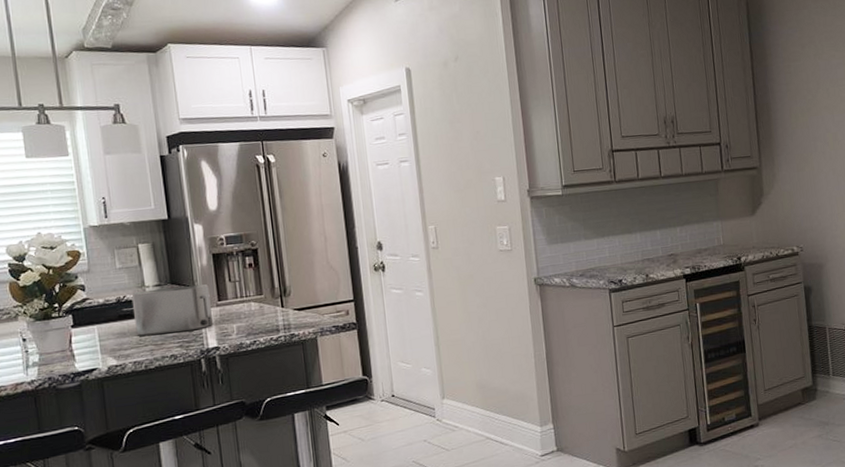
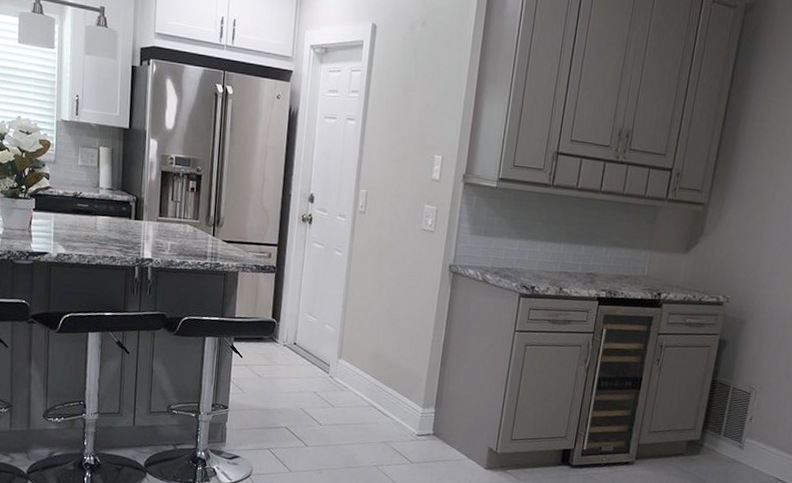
toaster: present [131,284,214,337] -> none [85,191,153,240]

